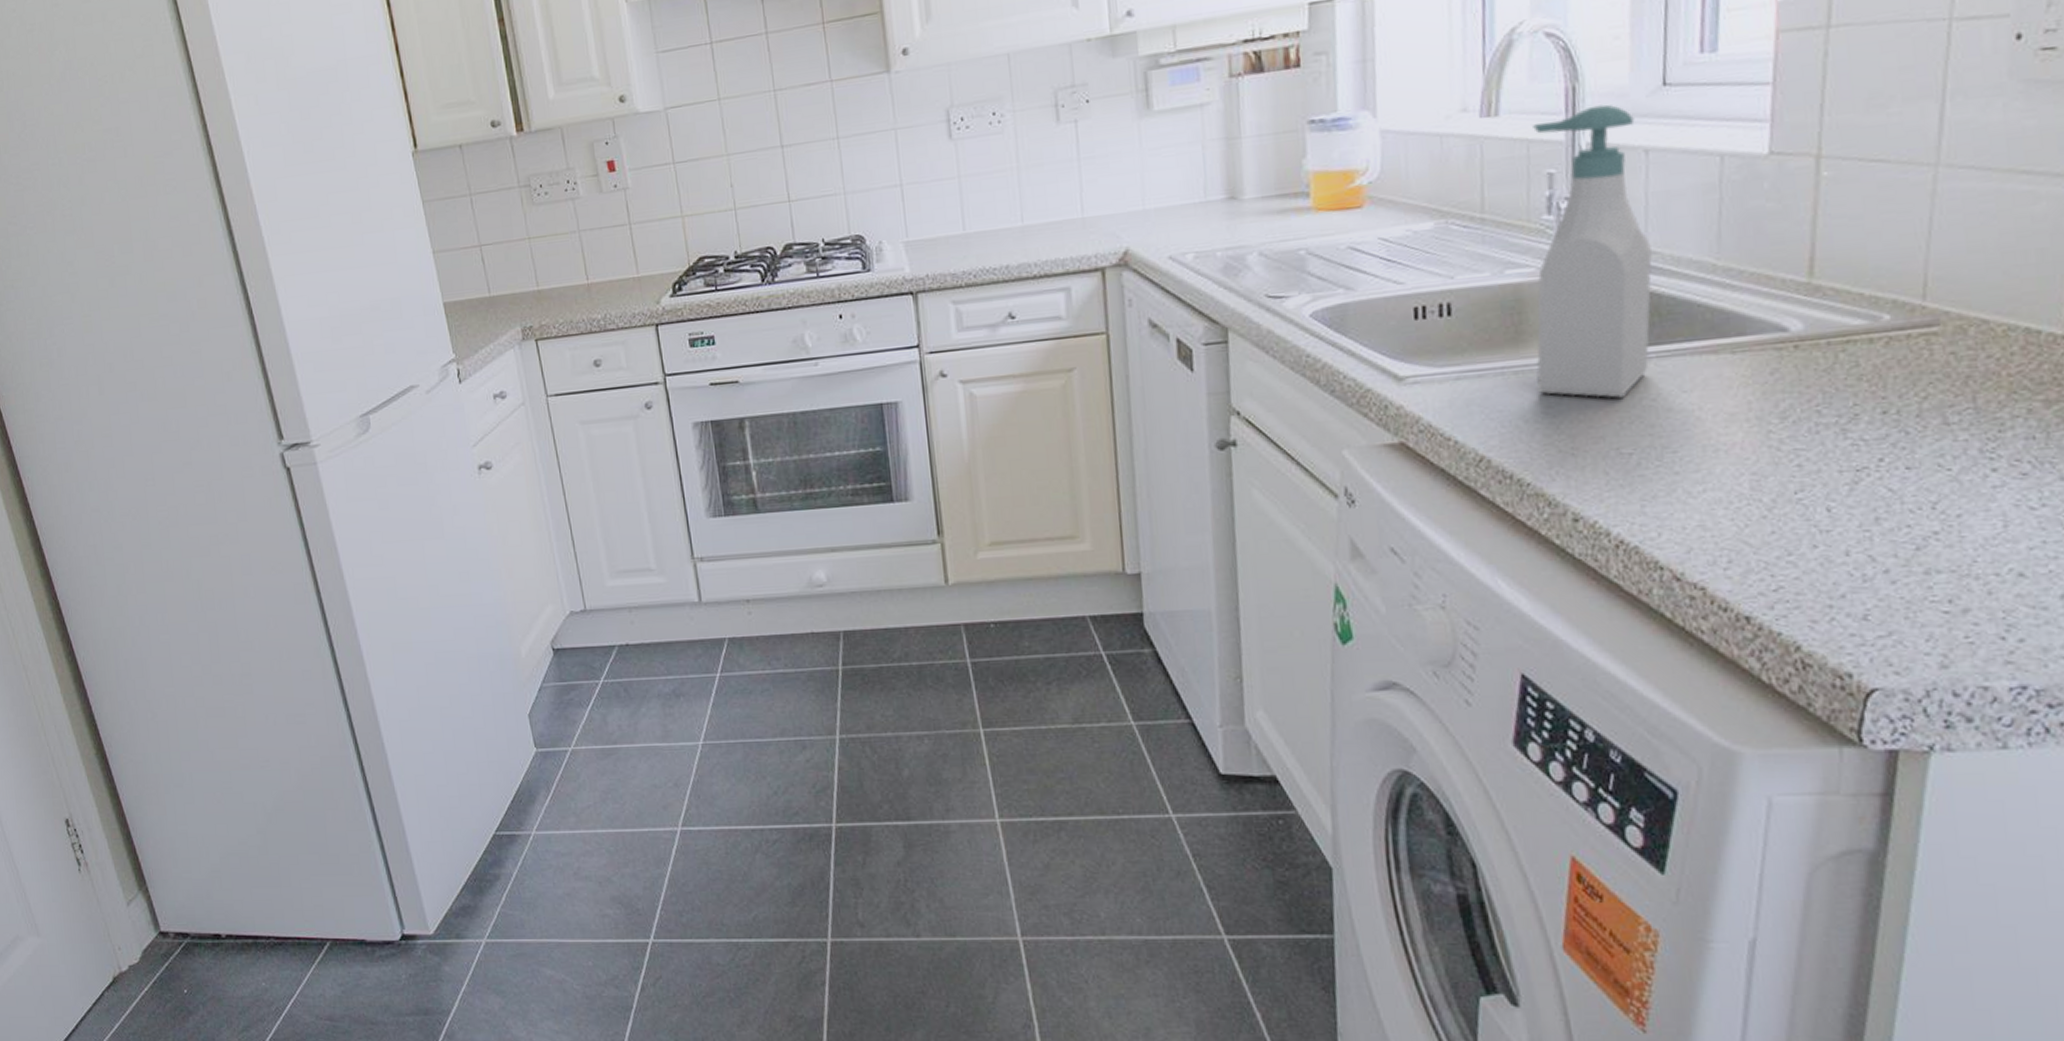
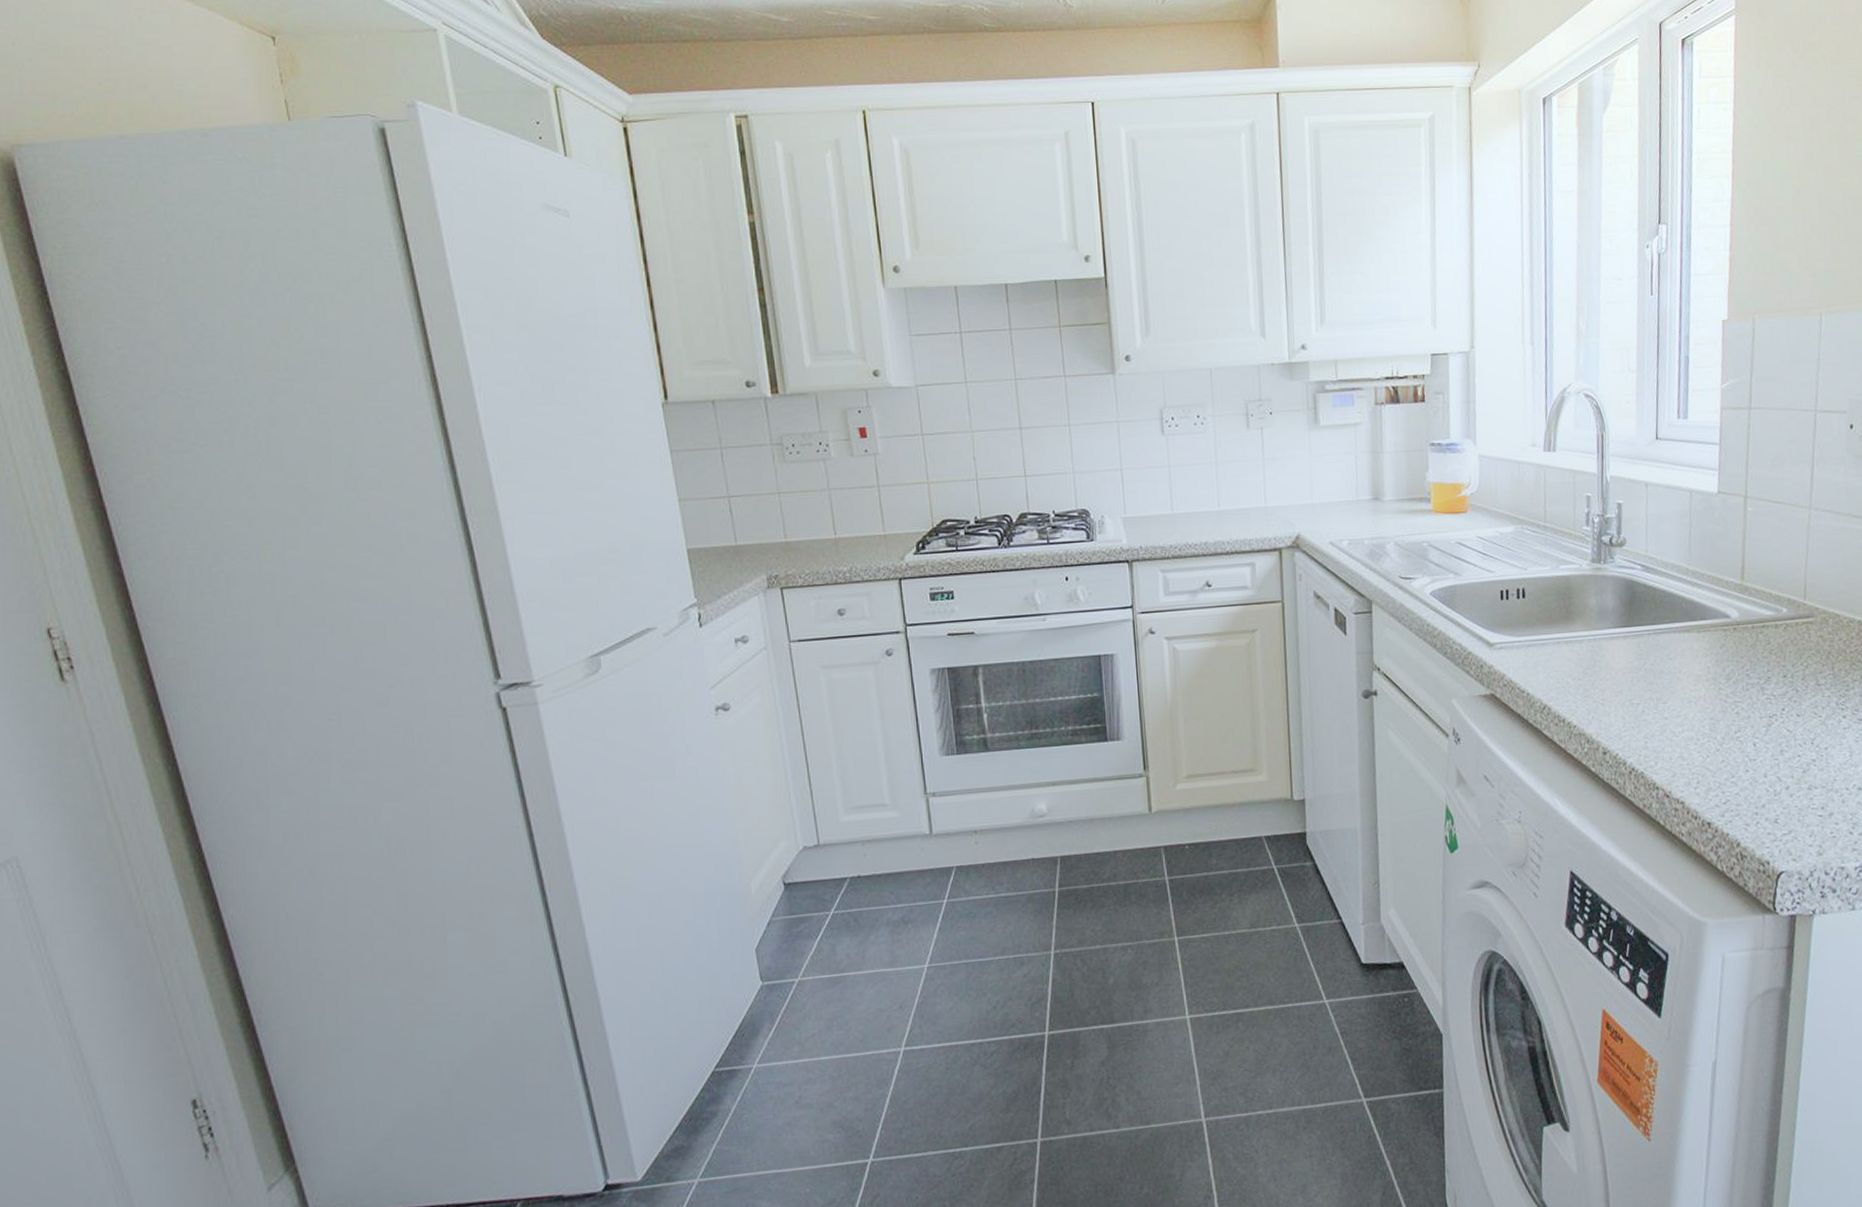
soap bottle: present [1533,104,1652,398] -> none [1577,449,1650,663]

